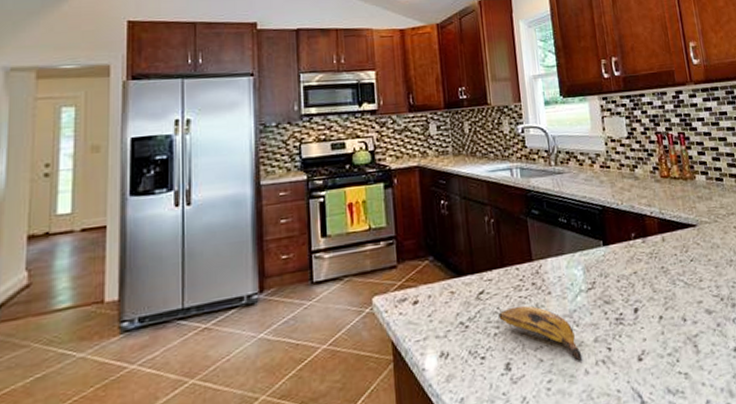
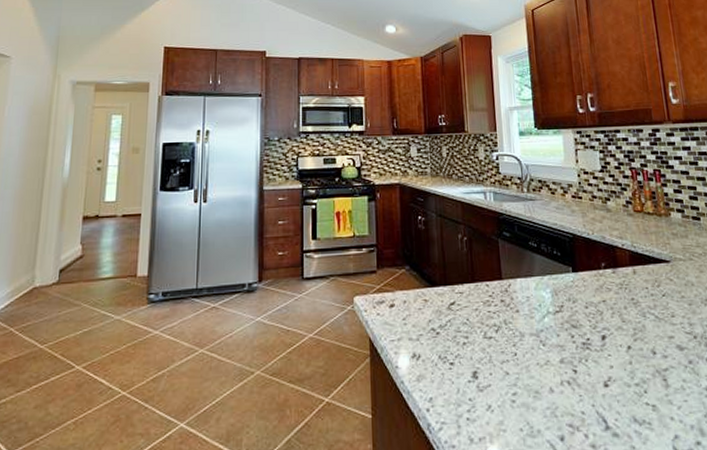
banana: present [499,305,582,361] -> none [468,319,548,379]

